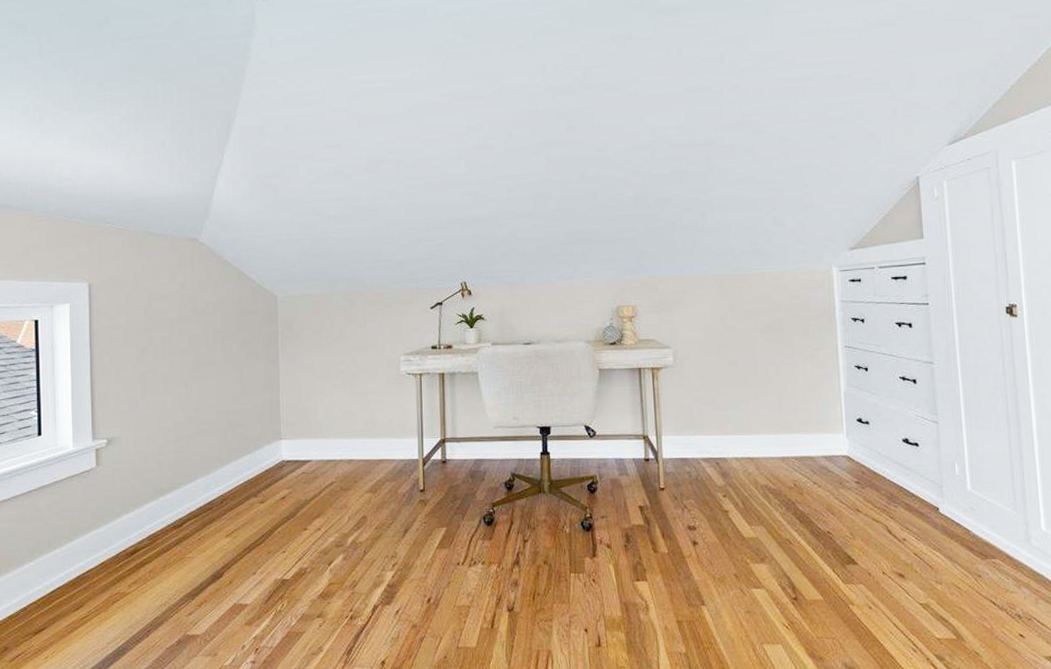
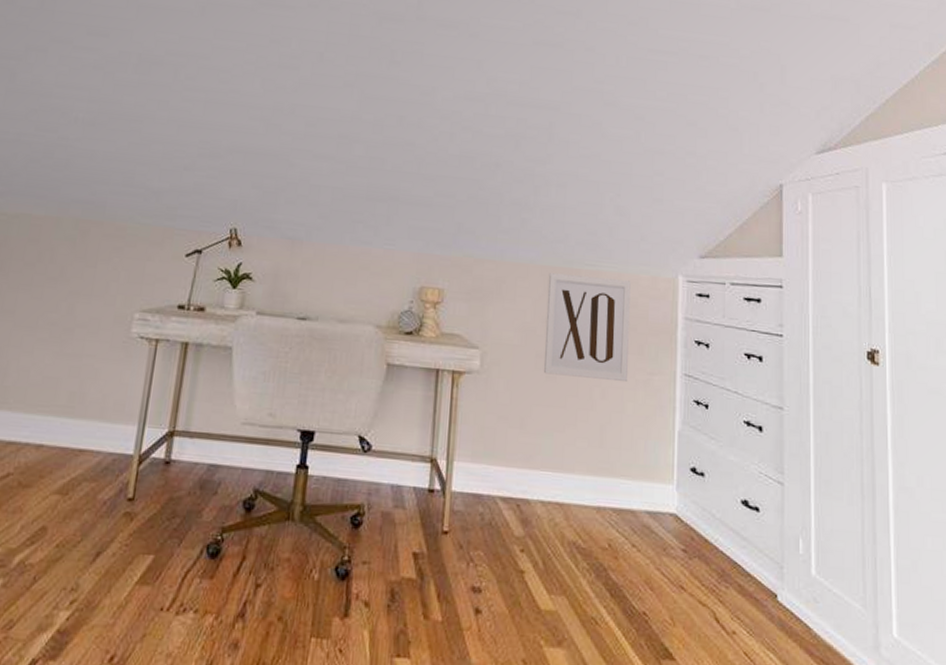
wall art: none [721,277,798,361] -> present [543,273,631,381]

